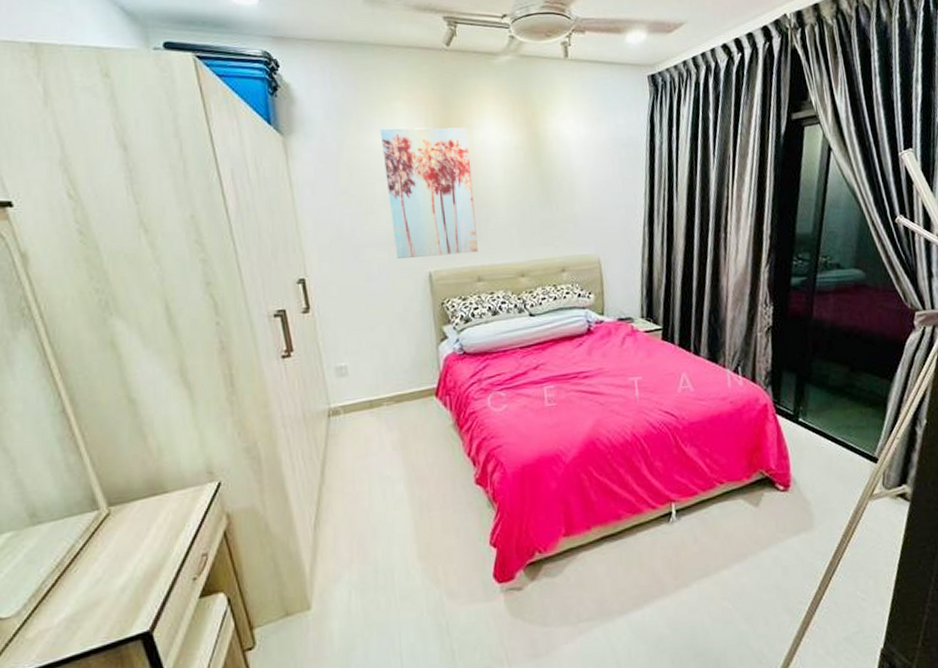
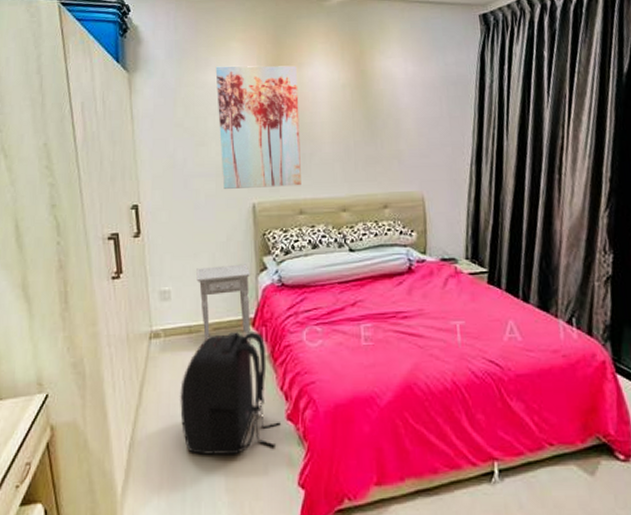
backpack: none [365,401,470,527] -> present [180,332,281,456]
nightstand: none [373,334,435,414] -> present [196,264,251,343]

